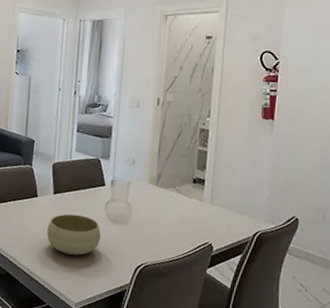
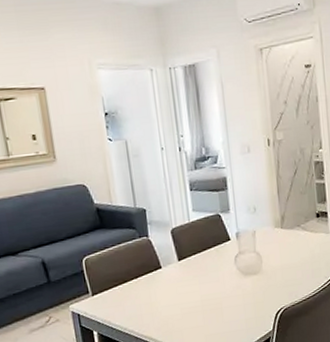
bowl: present [47,213,101,256] -> none [178,275,236,319]

